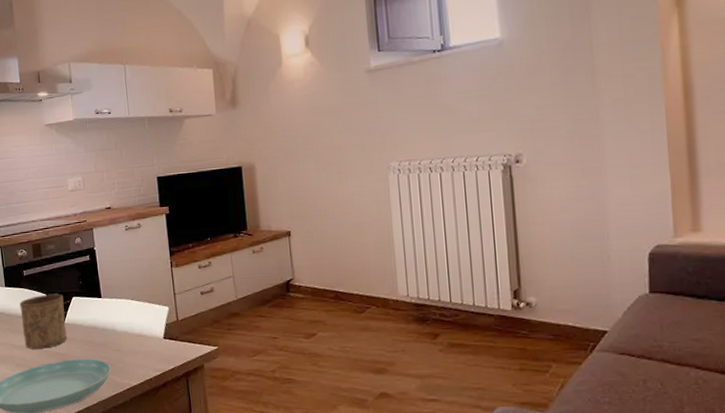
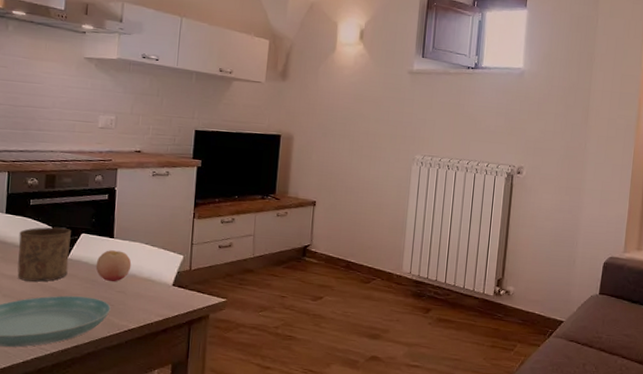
fruit: none [90,309,123,342] -> present [95,250,132,282]

